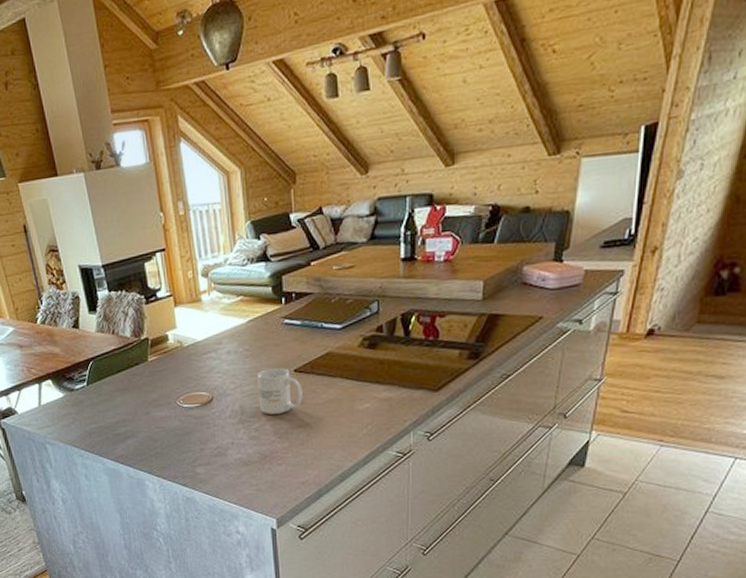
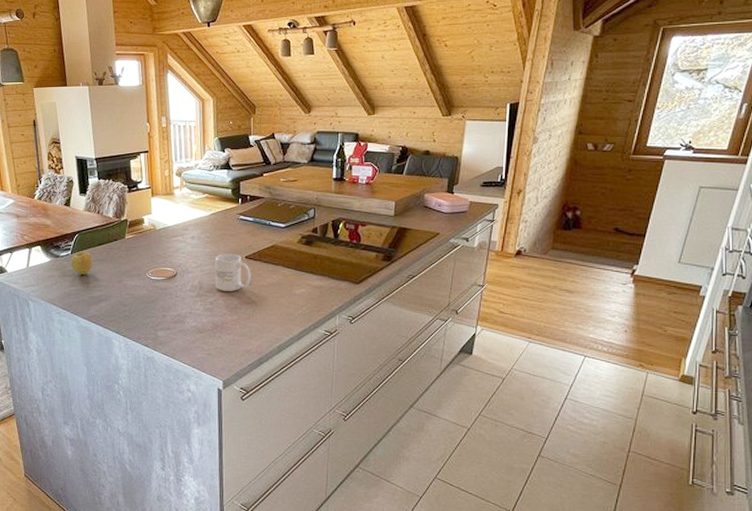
apple: none [87,380,113,409] -> present [71,251,93,275]

